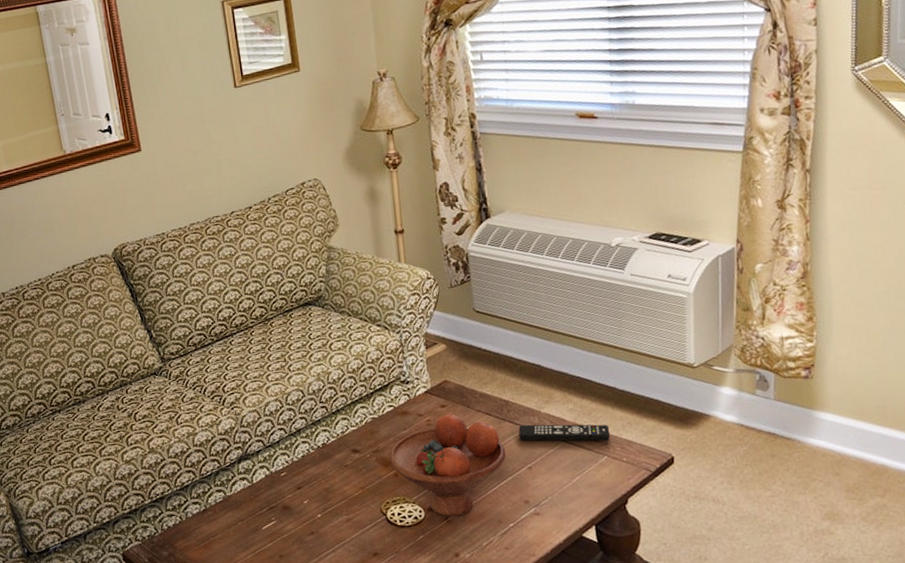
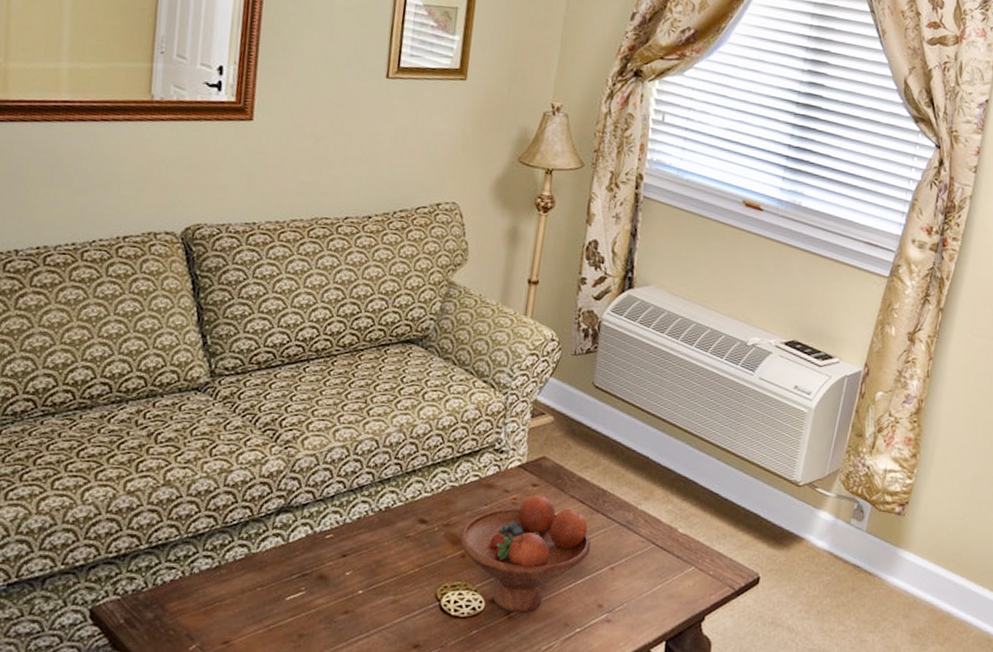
remote control: present [518,424,610,441] -> none [609,519,704,550]

